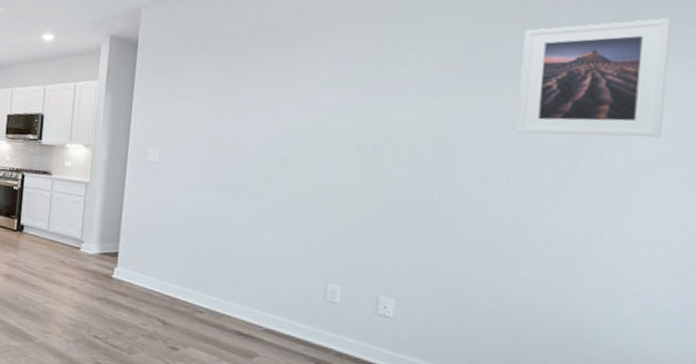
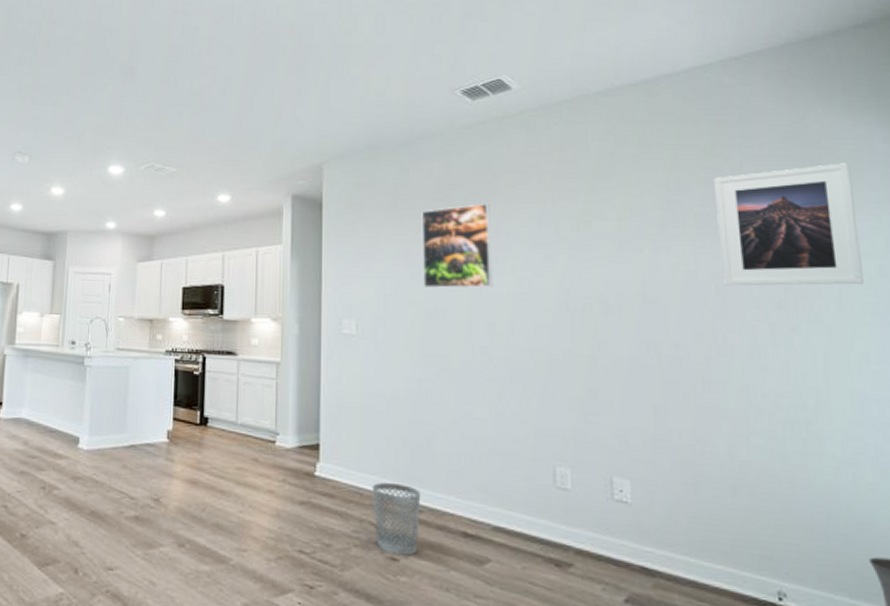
wastebasket: none [160,286,204,347] -> present [372,482,421,556]
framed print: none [225,49,296,126] -> present [421,204,493,289]

